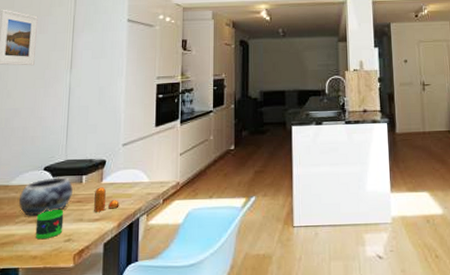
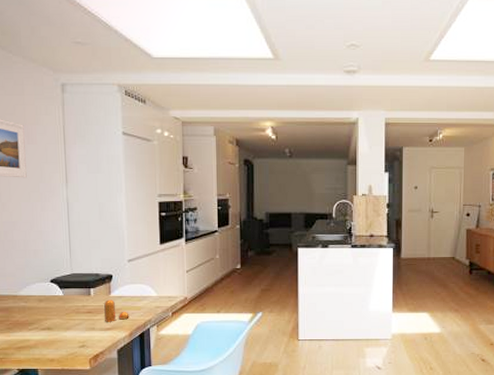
decorative bowl: present [18,177,73,216] -> none [29,289,82,324]
mug: present [35,209,64,240] -> none [49,318,76,345]

